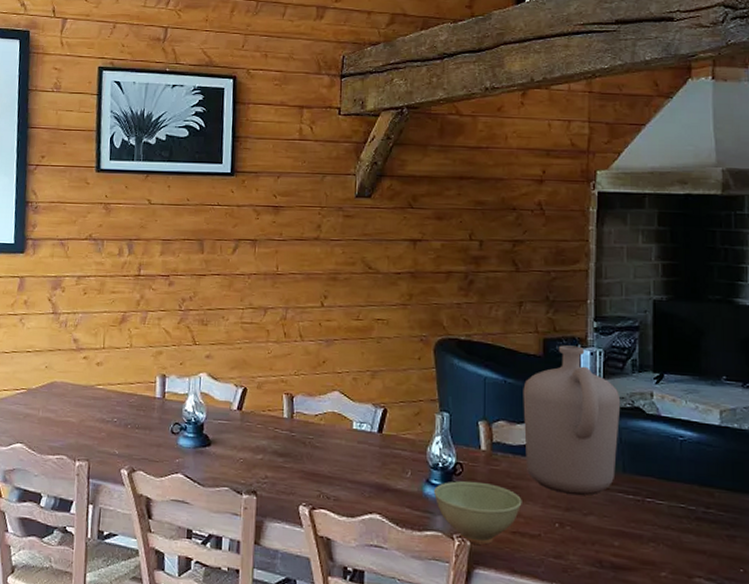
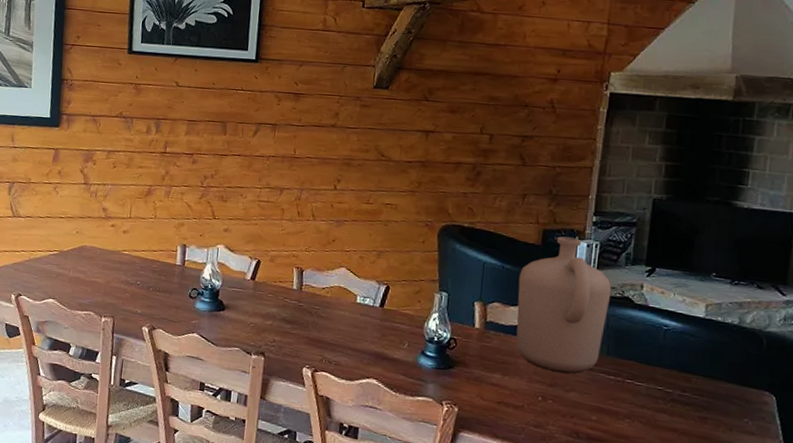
bowl: present [433,481,522,545] -> none [427,354,510,412]

